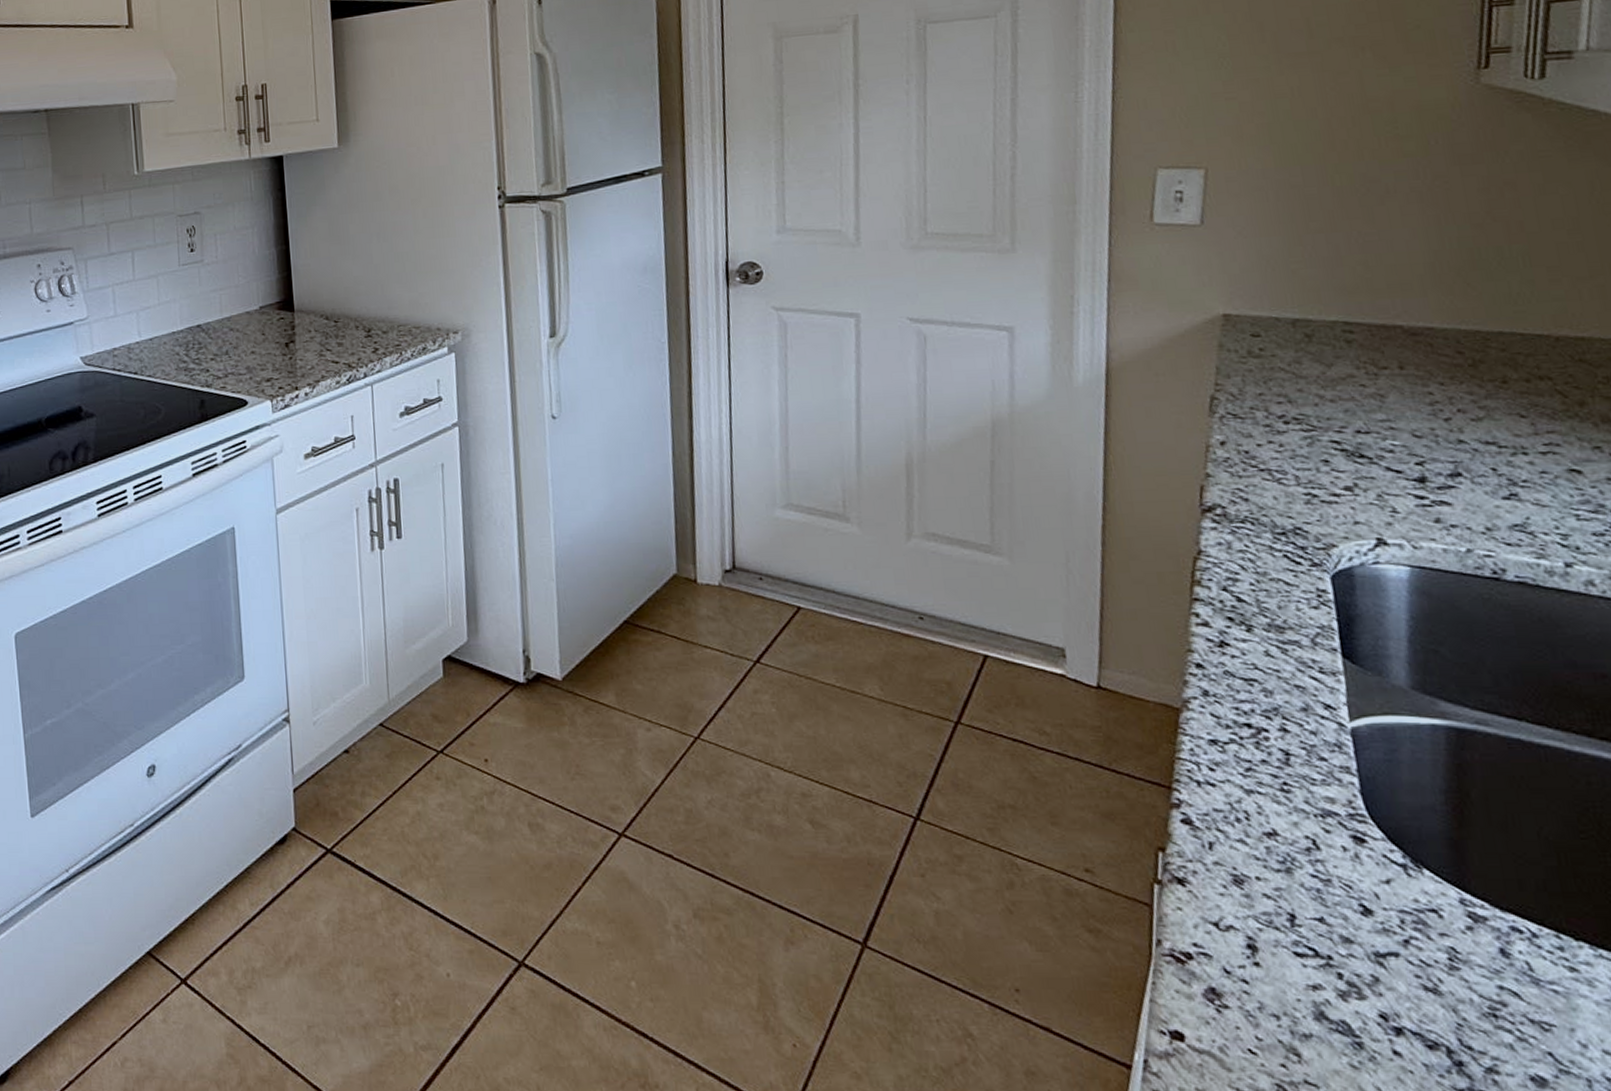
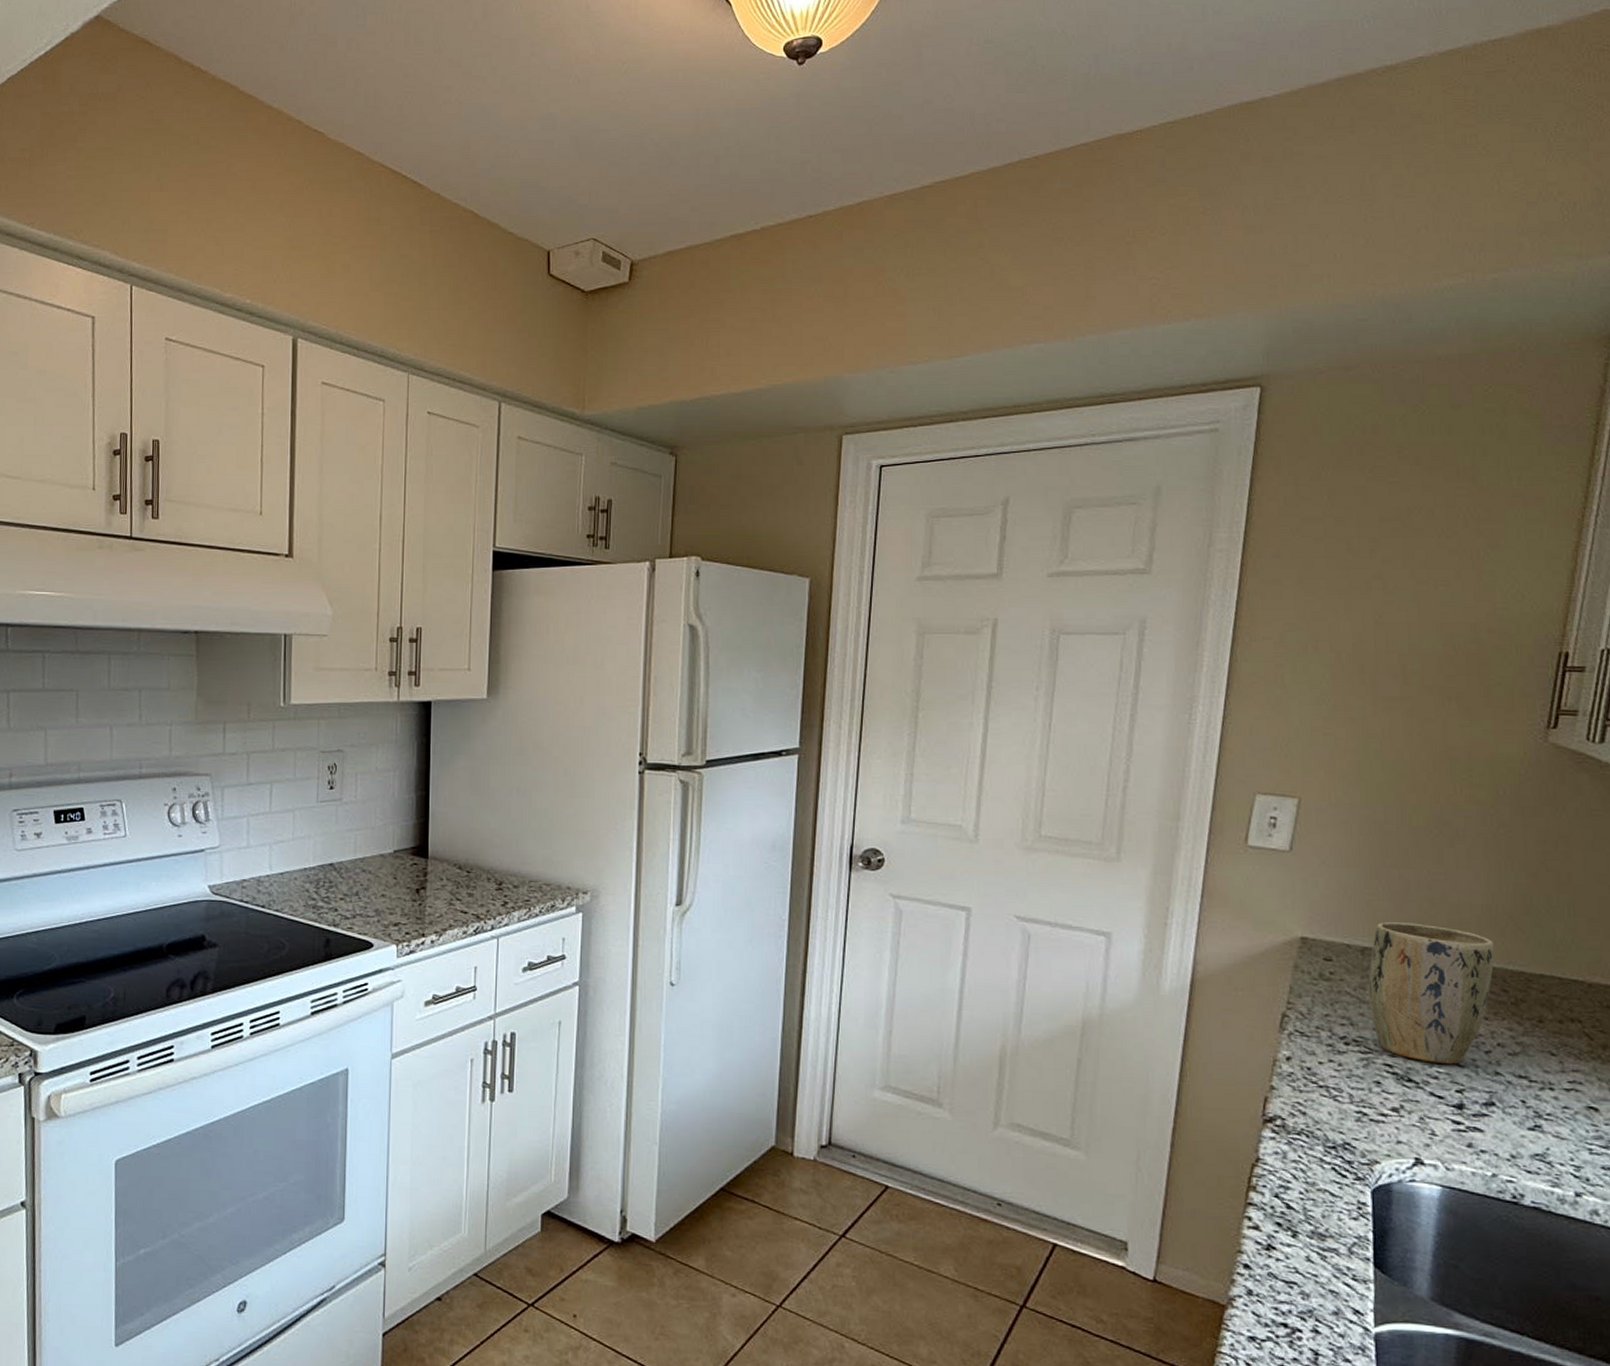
plant pot: none [1303,289,1444,437] -> present [1368,922,1494,1065]

